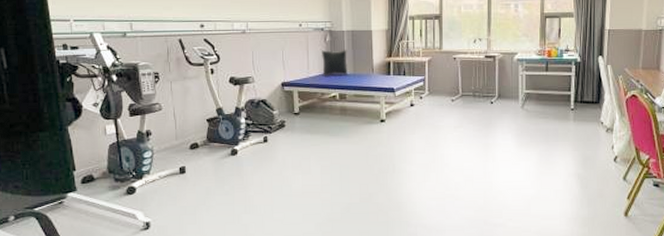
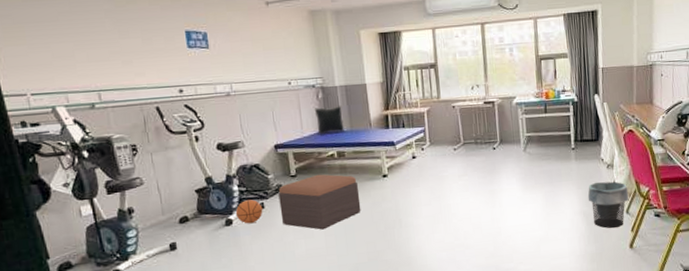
basketball: none [241,133,266,156] -> present [235,199,263,224]
footstool: none [281,114,357,168] -> present [278,174,361,230]
trash bin: none [584,145,627,193] -> present [587,181,629,228]

